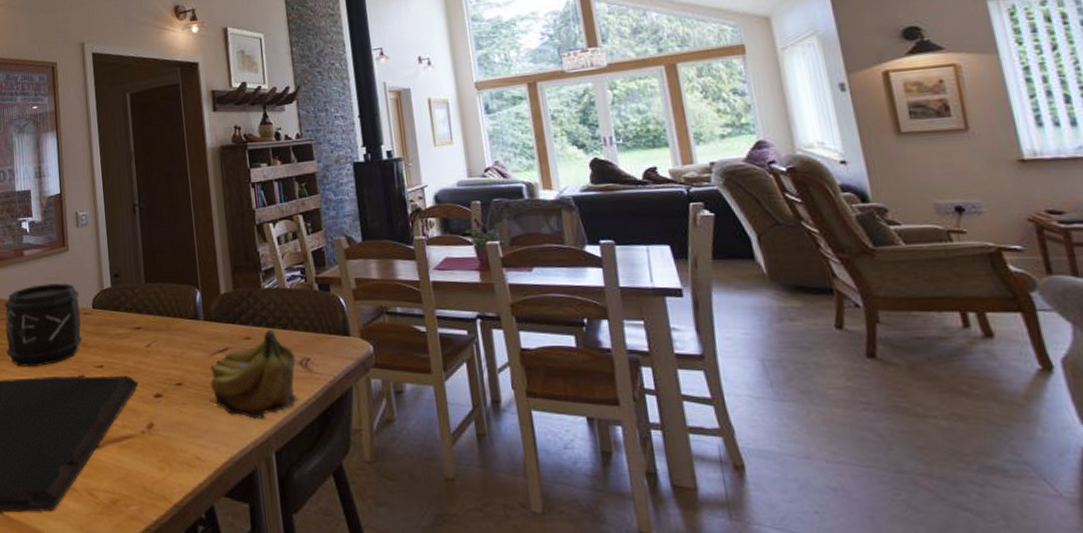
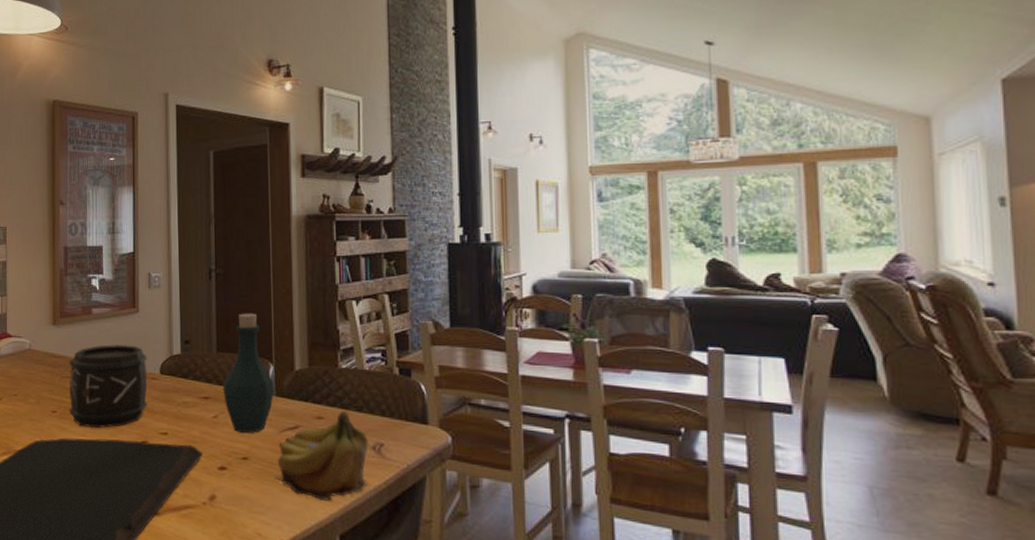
bottle: none [153,243,203,359] -> present [222,313,274,433]

